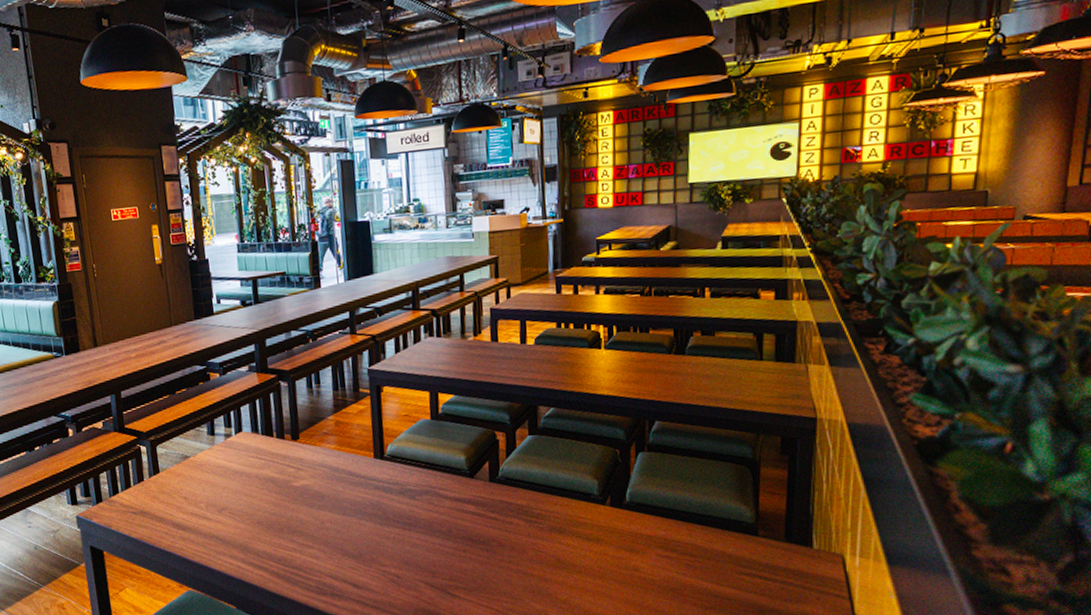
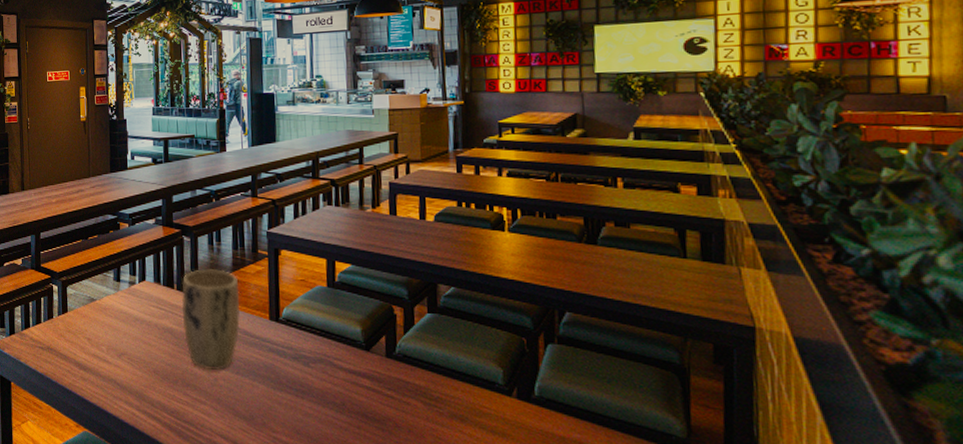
plant pot: none [281,412,344,515] -> present [181,269,240,371]

